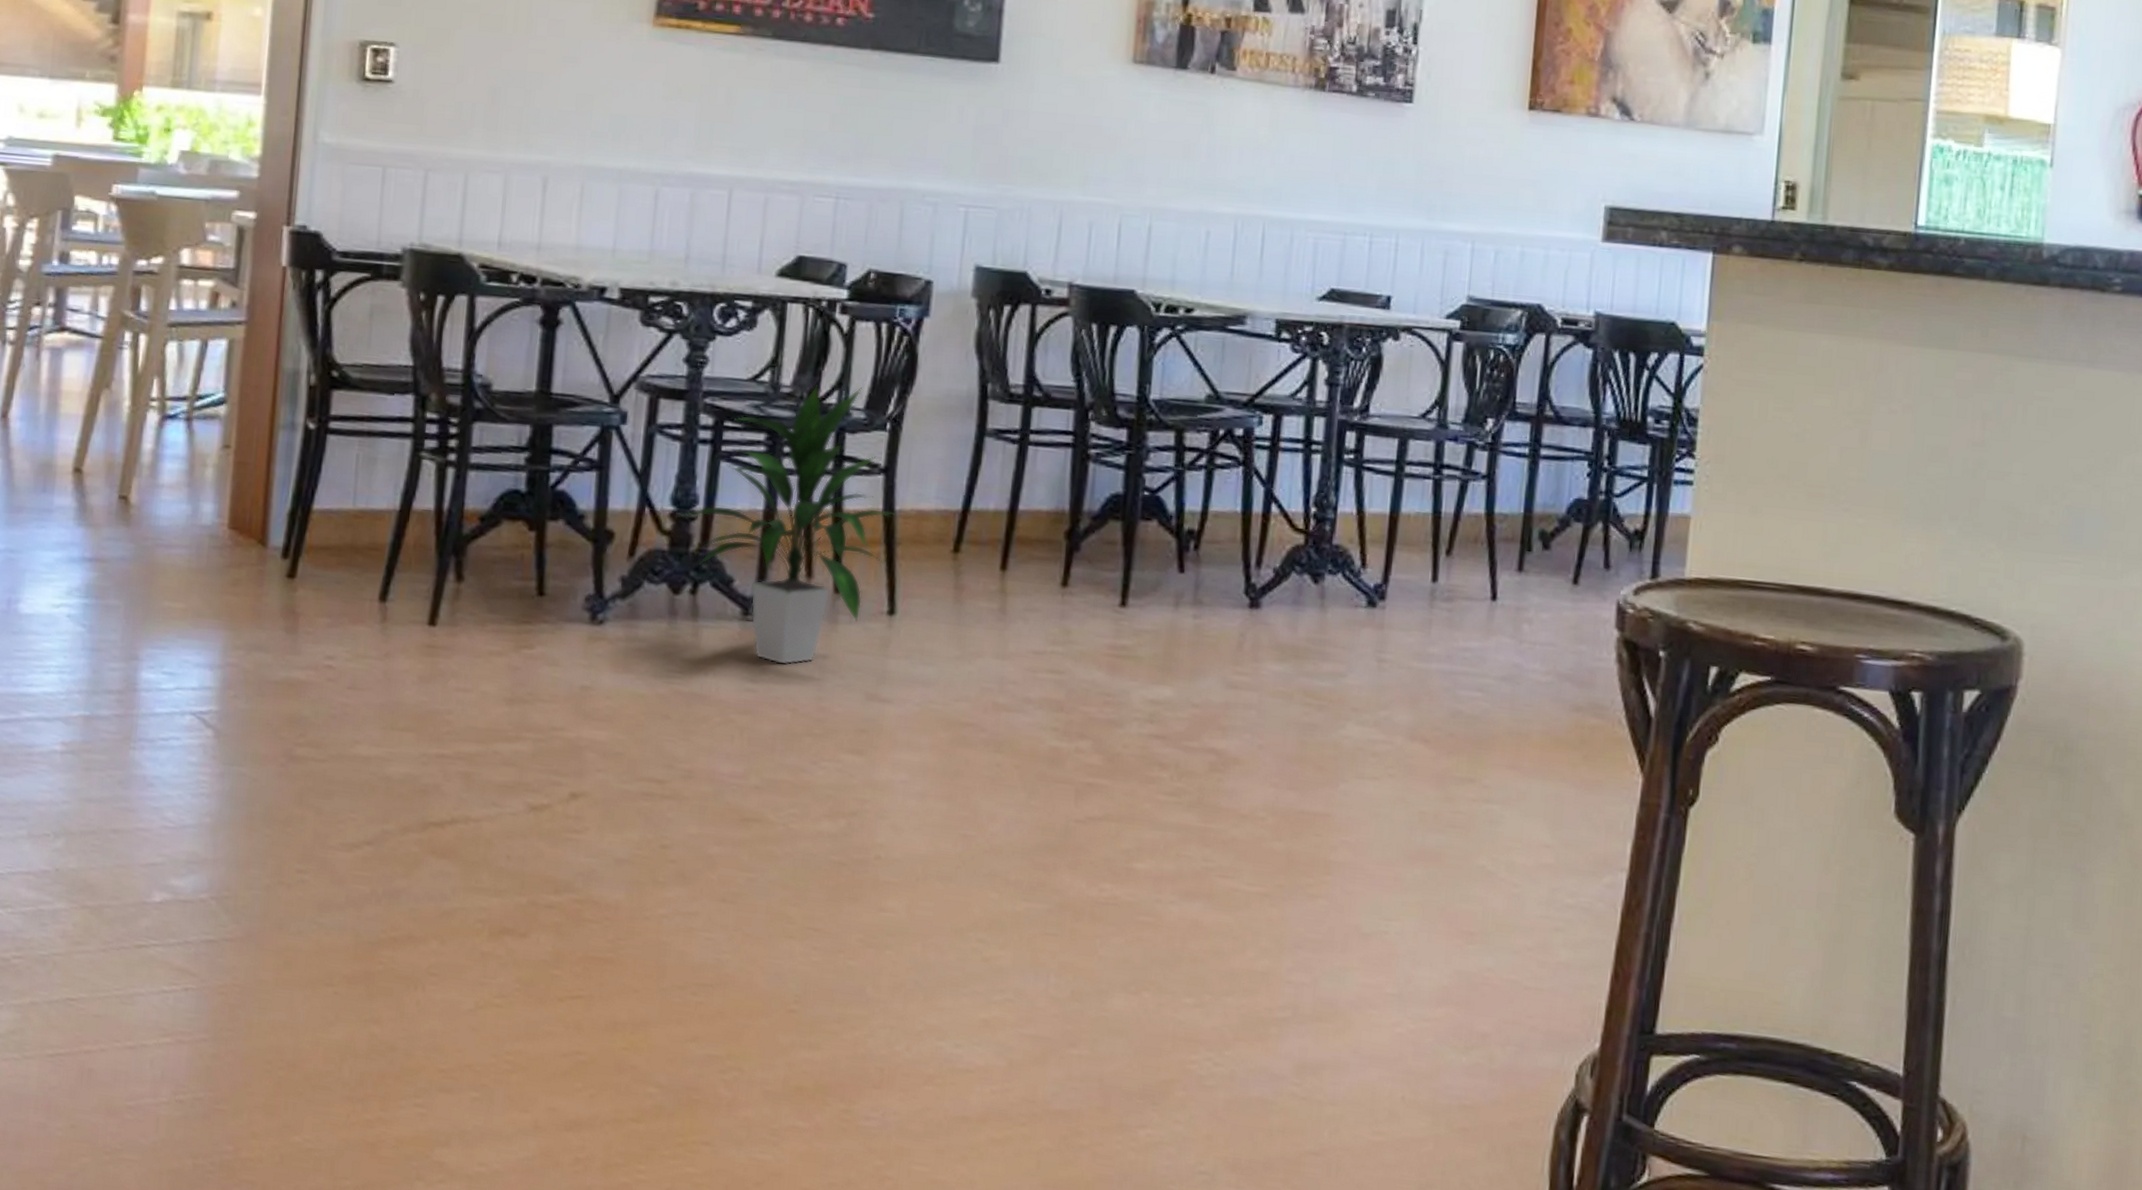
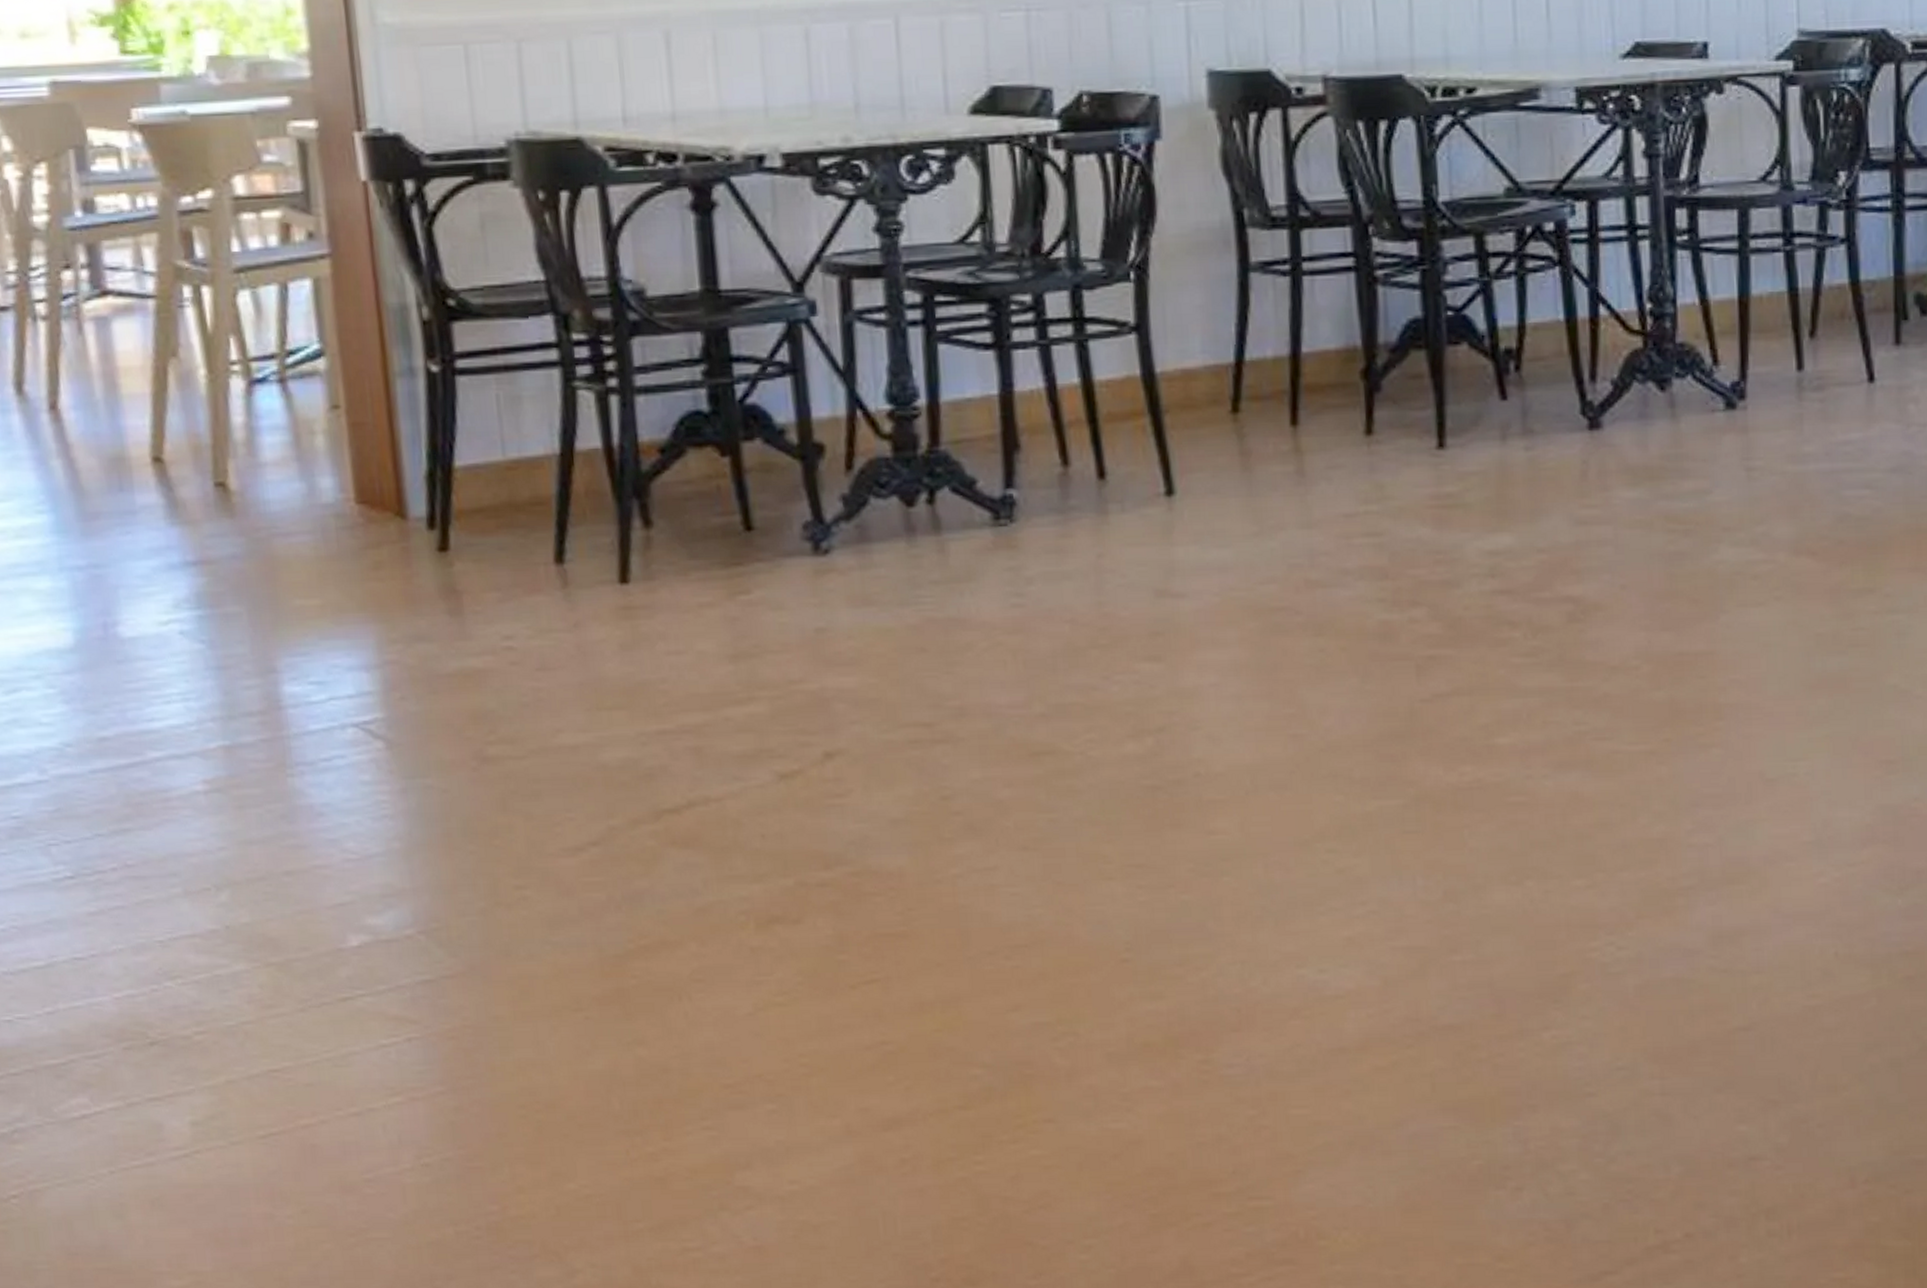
indoor plant: present [679,385,895,665] -> none [899,233,1156,572]

